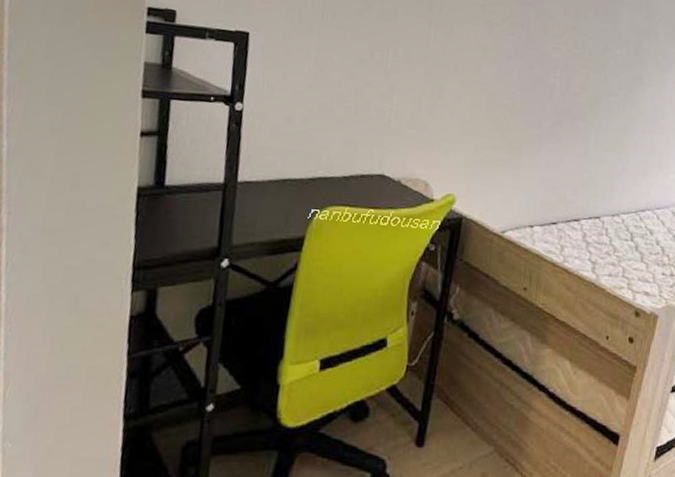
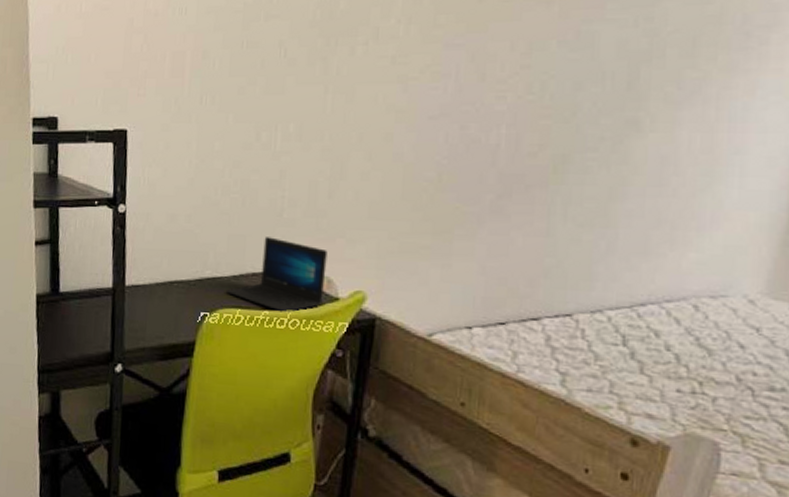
laptop: none [337,143,426,212] -> present [227,237,328,314]

